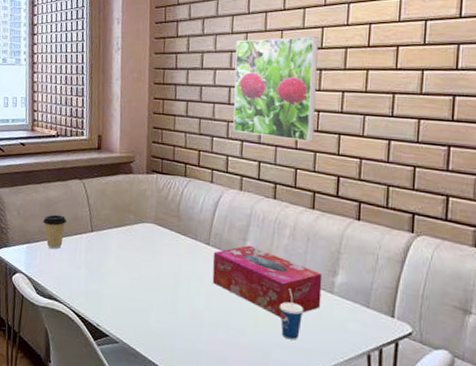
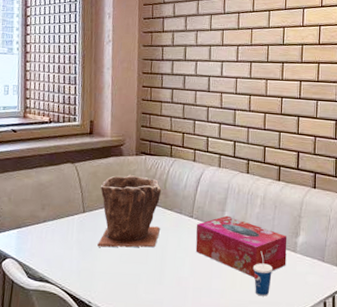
coffee cup: present [43,214,66,249] -> none [34,198,58,232]
plant pot: none [106,193,175,274] -> present [97,174,162,248]
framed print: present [232,36,319,142] -> none [212,34,281,123]

